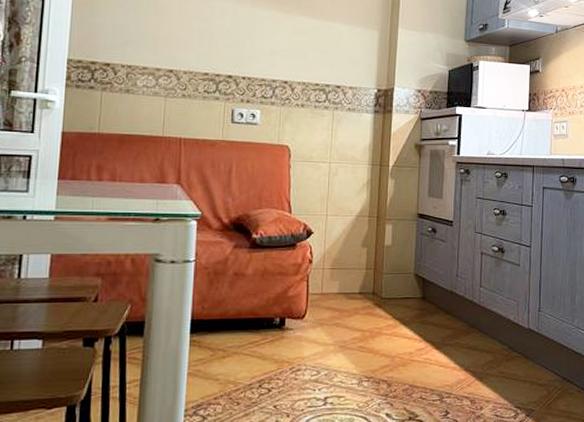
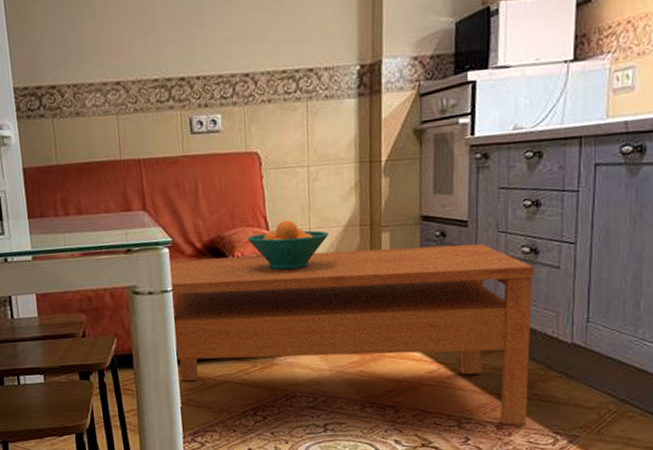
coffee table: none [190,232,502,400] -> present [168,243,535,425]
fruit bowl: none [272,207,343,250] -> present [248,220,329,271]

